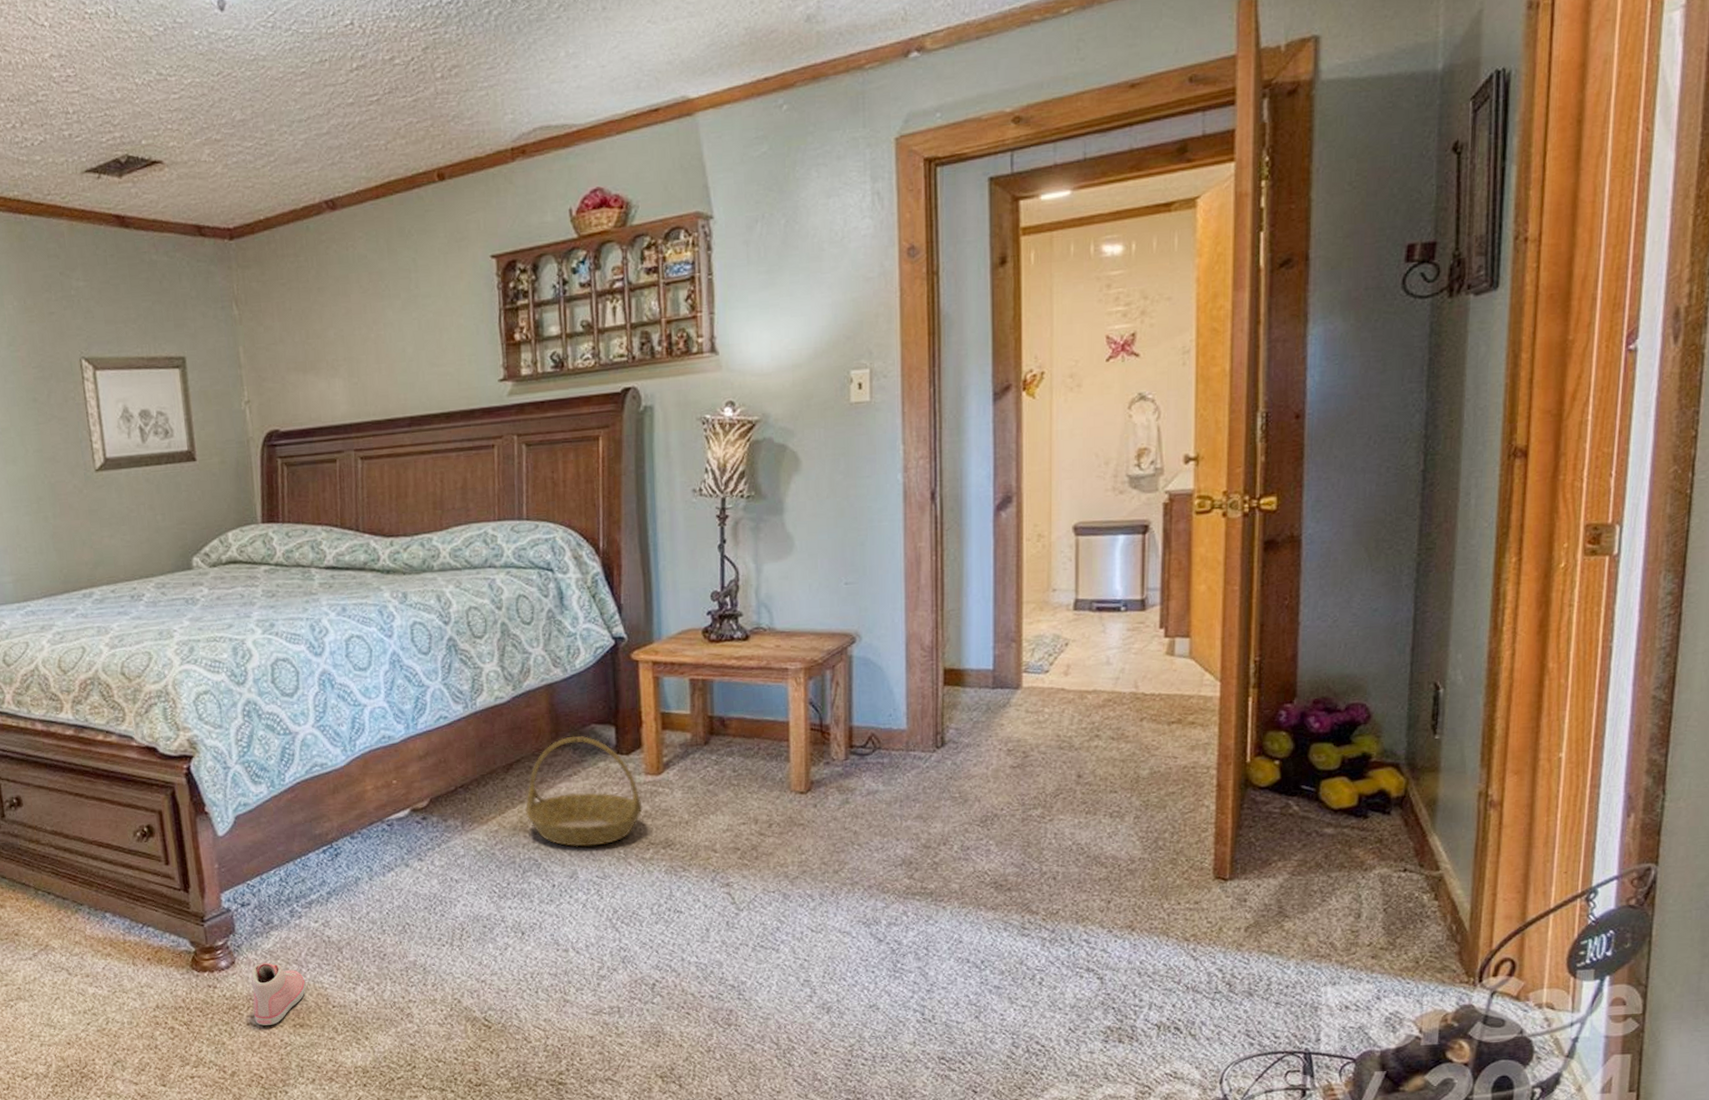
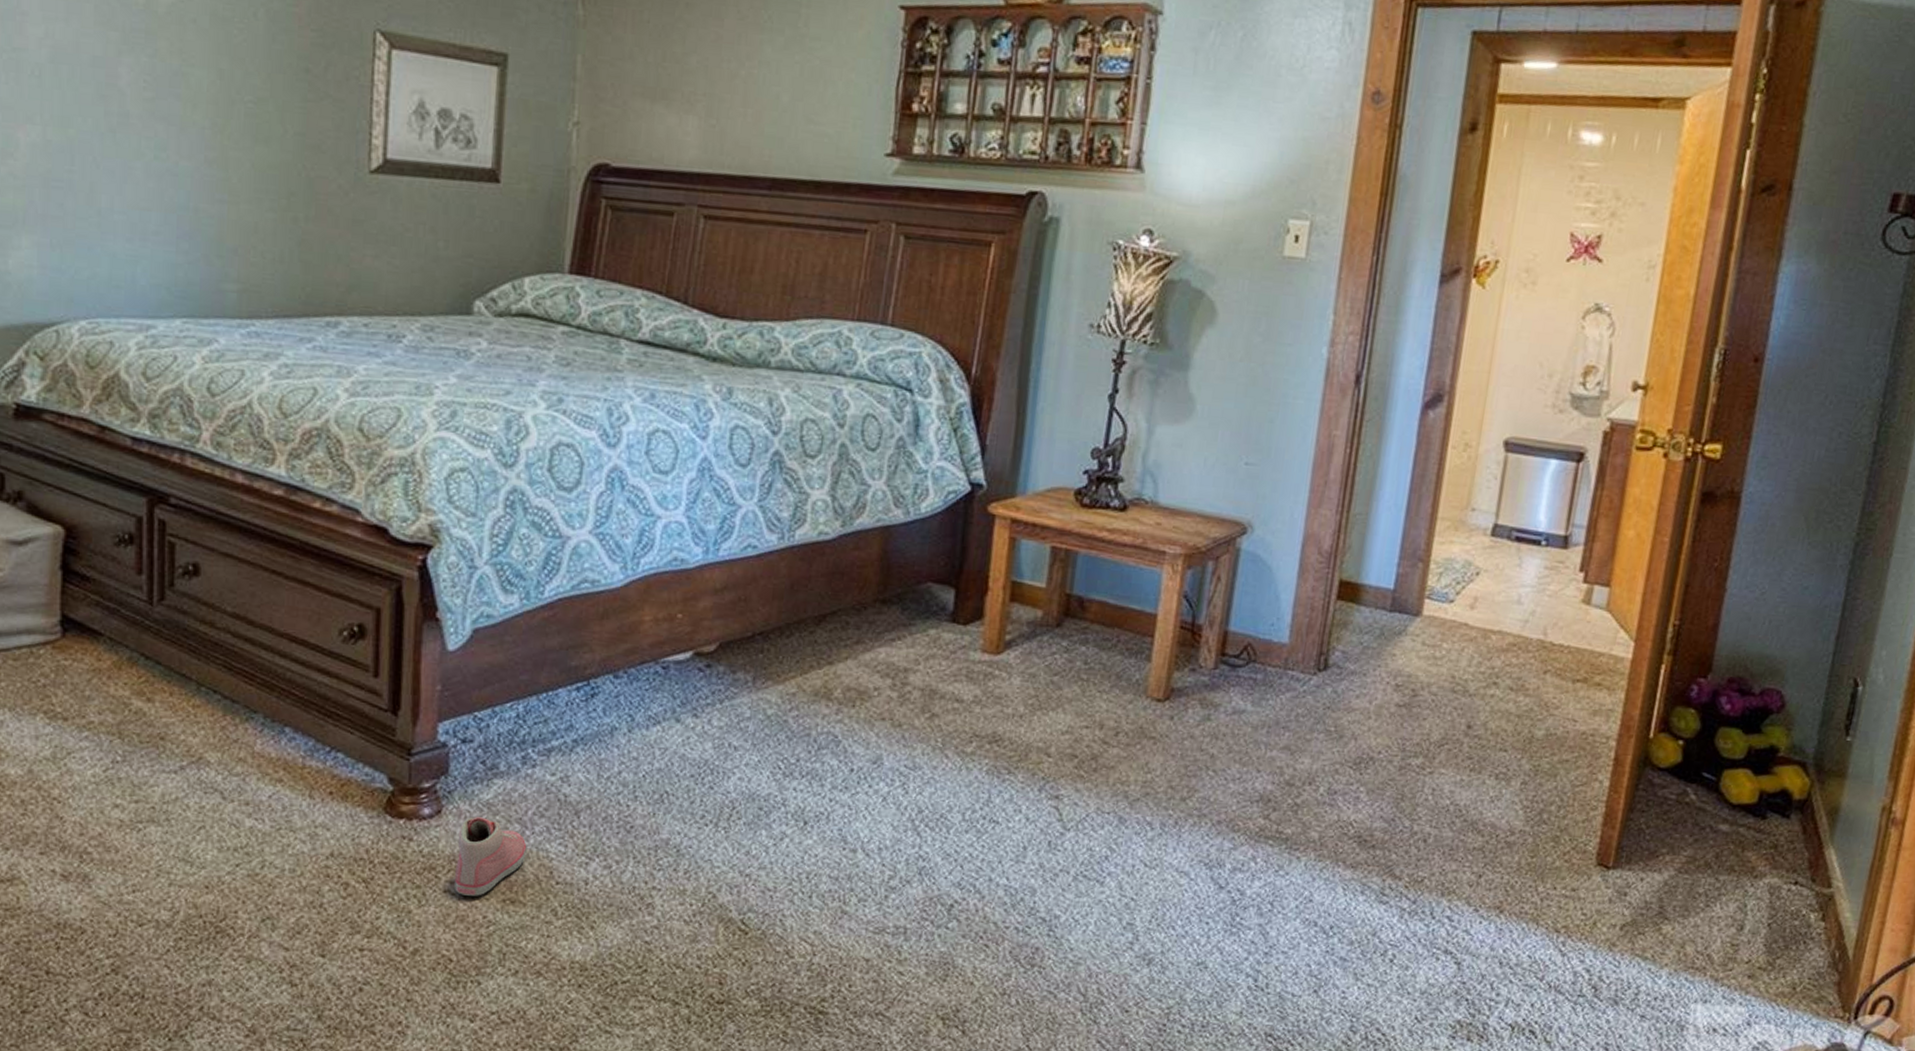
basket: present [526,736,643,847] -> none [833,593,973,730]

